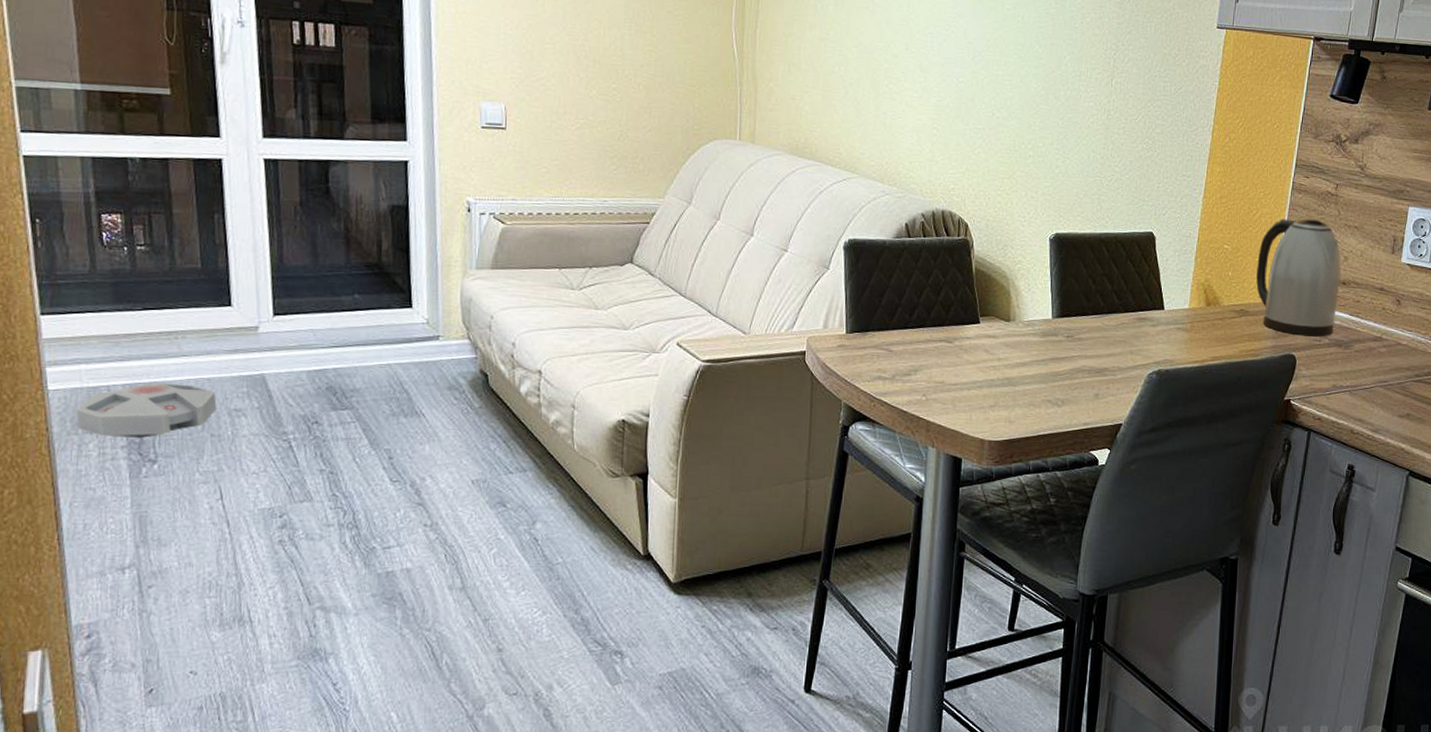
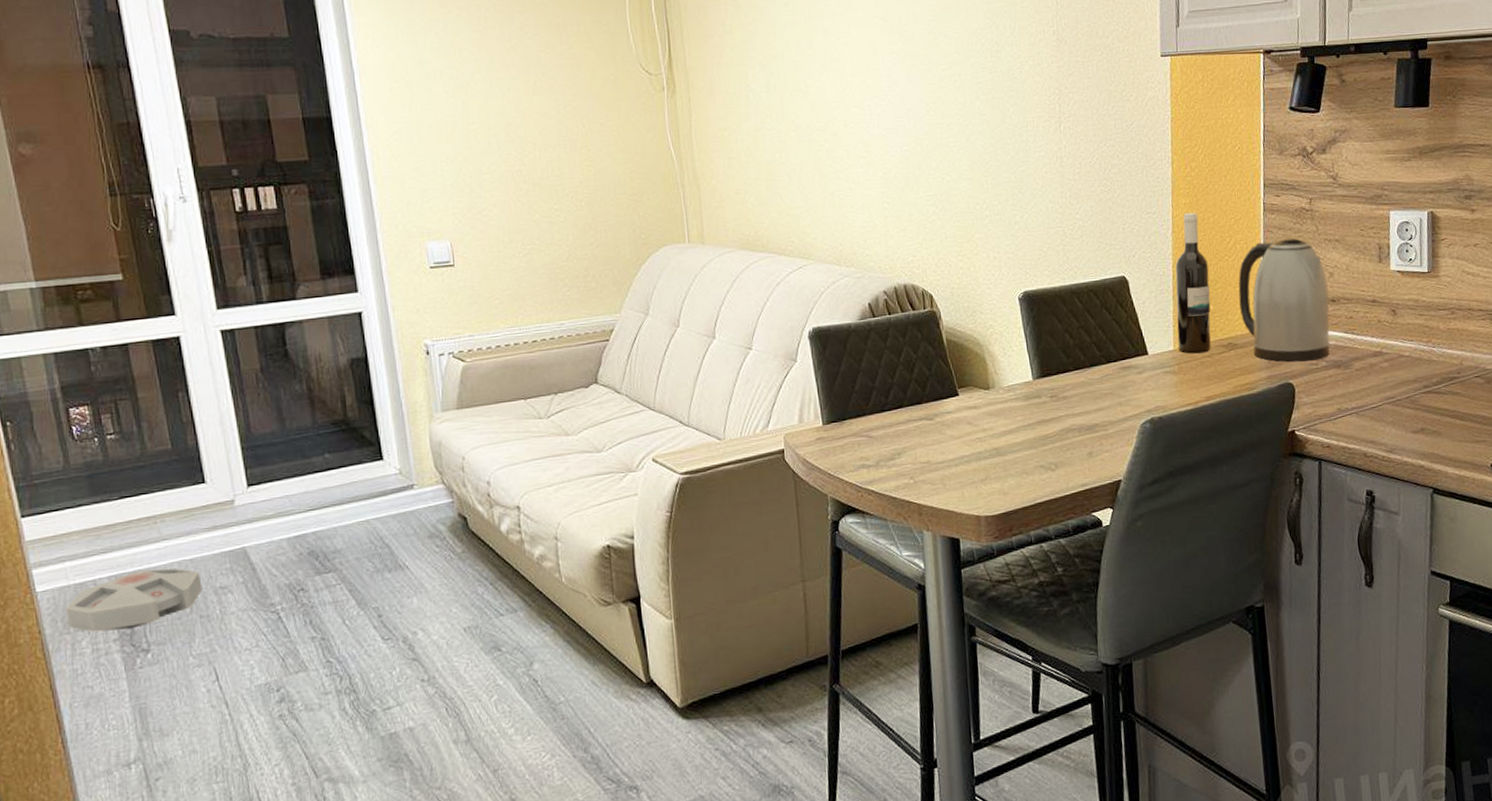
wine bottle: none [1193,181,1234,315] -> present [1175,213,1211,354]

